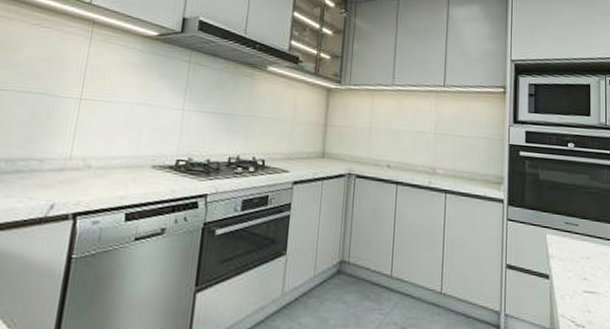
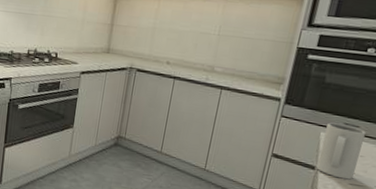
mug: none [550,223,585,287] -> present [316,122,366,180]

